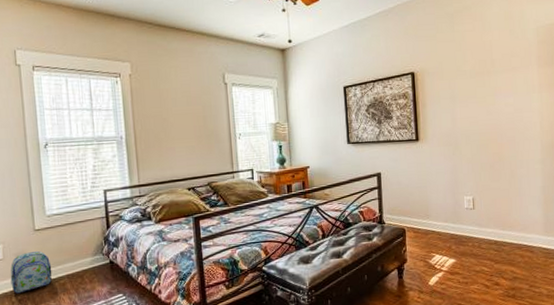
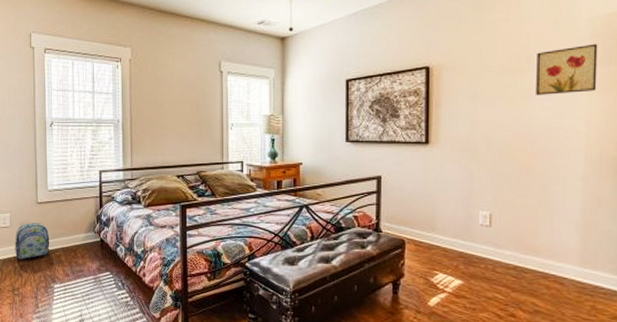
wall art: none [498,49,545,94] -> present [536,43,598,95]

